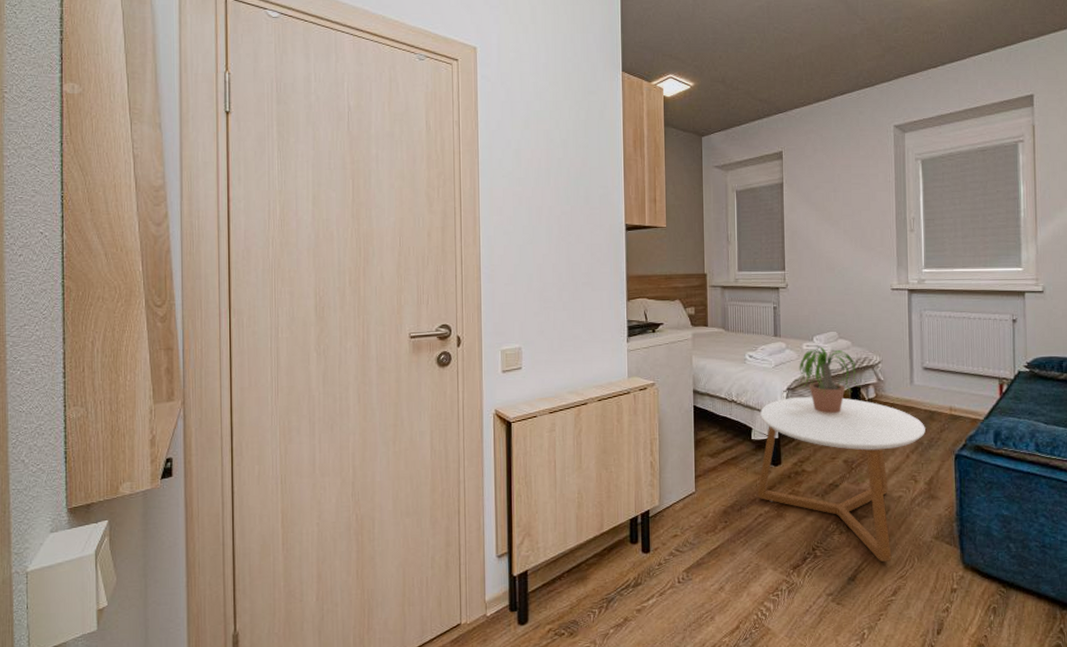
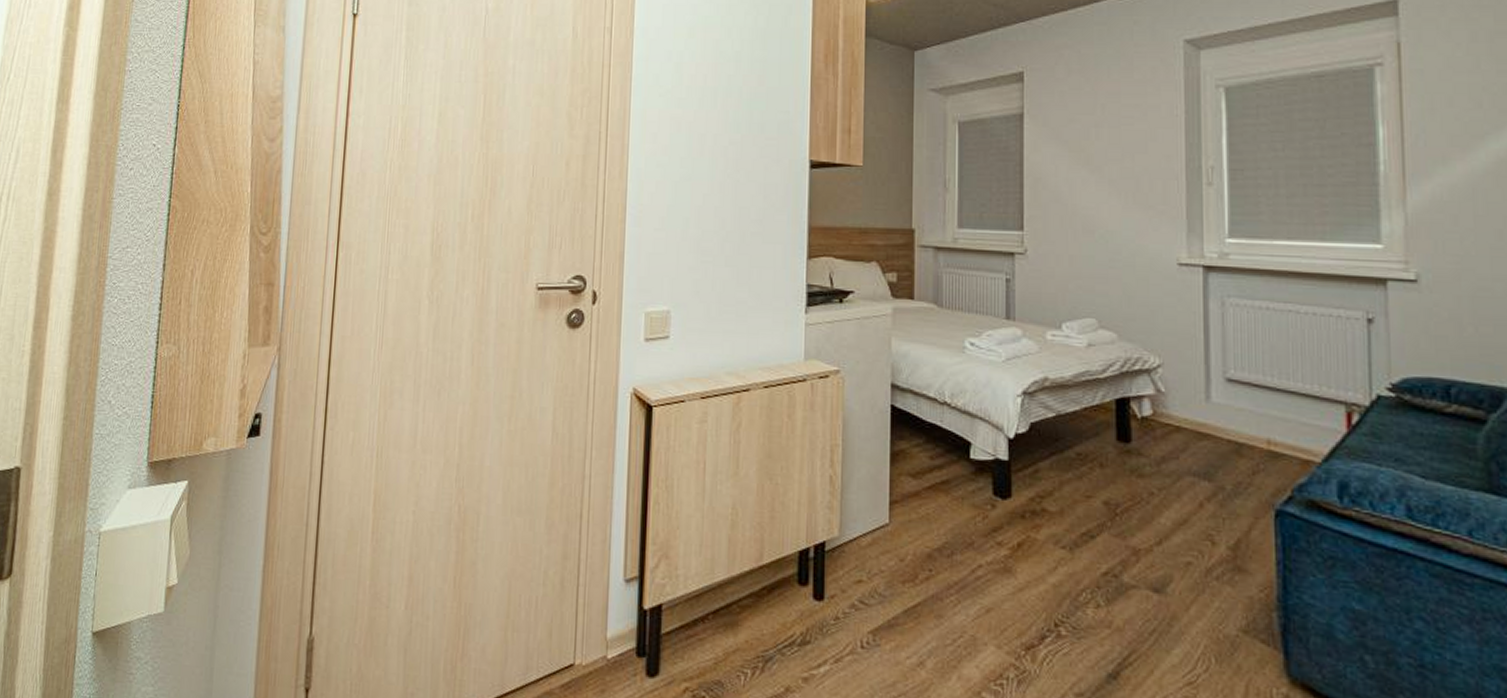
coffee table: present [757,396,925,562] -> none [976,405,1229,657]
potted plant: present [795,346,863,413] -> none [1034,337,1133,433]

